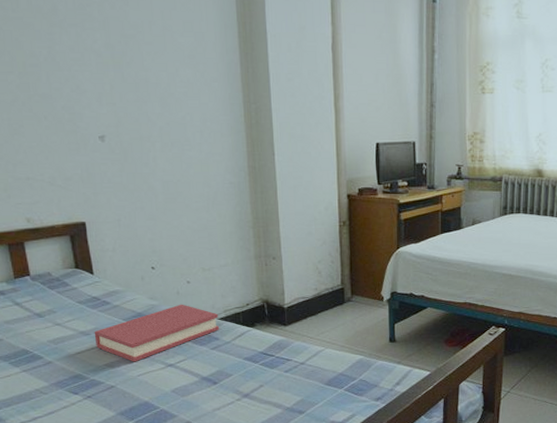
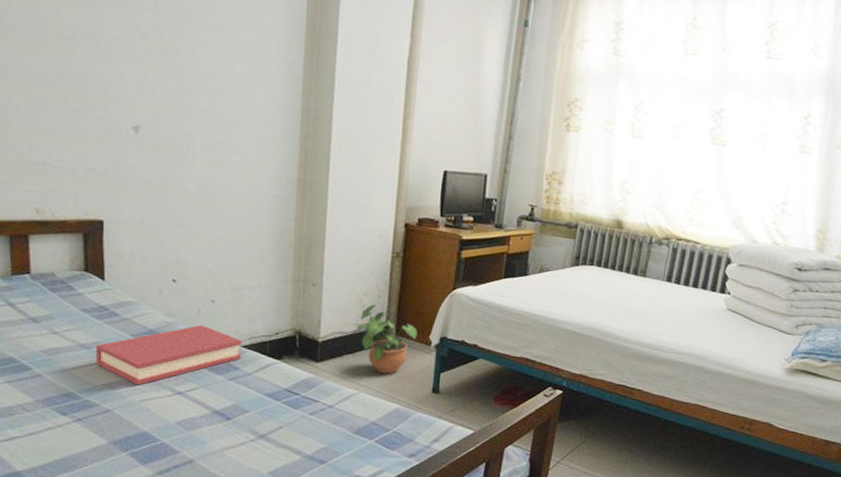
potted plant: none [316,269,370,330] -> present [356,304,418,374]

